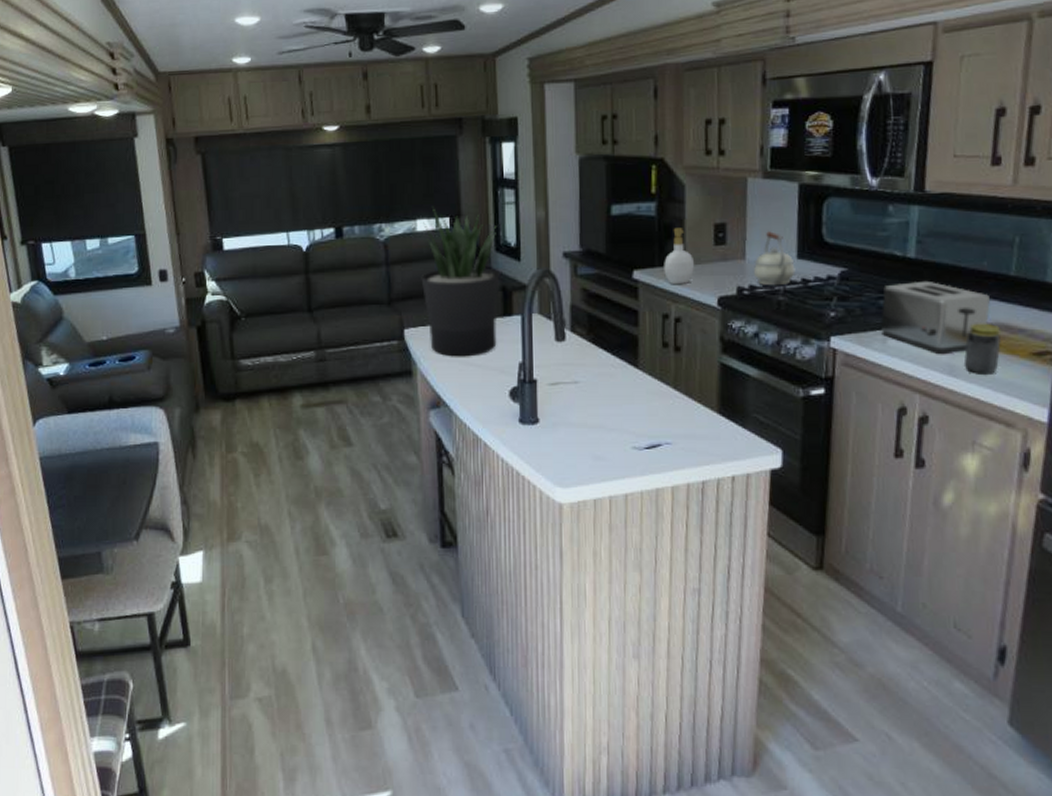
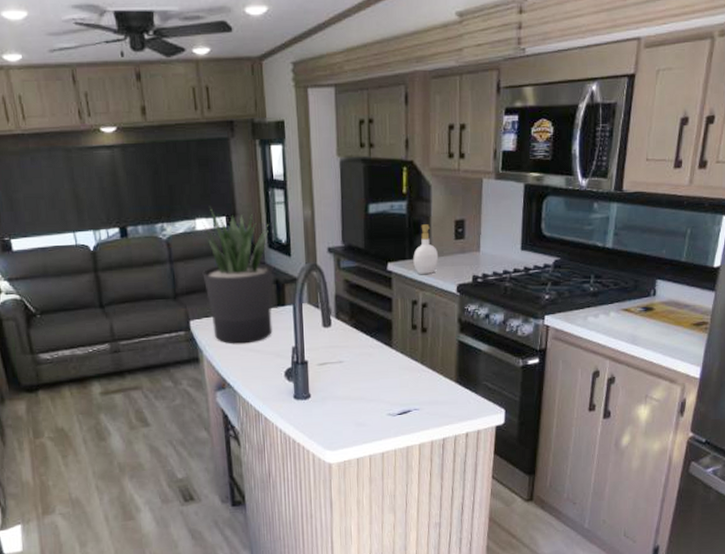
kettle: present [753,231,796,286] -> none [485,226,519,275]
toaster: present [881,280,991,354] -> none [584,267,666,327]
jar: present [963,323,1001,374] -> none [643,301,671,342]

